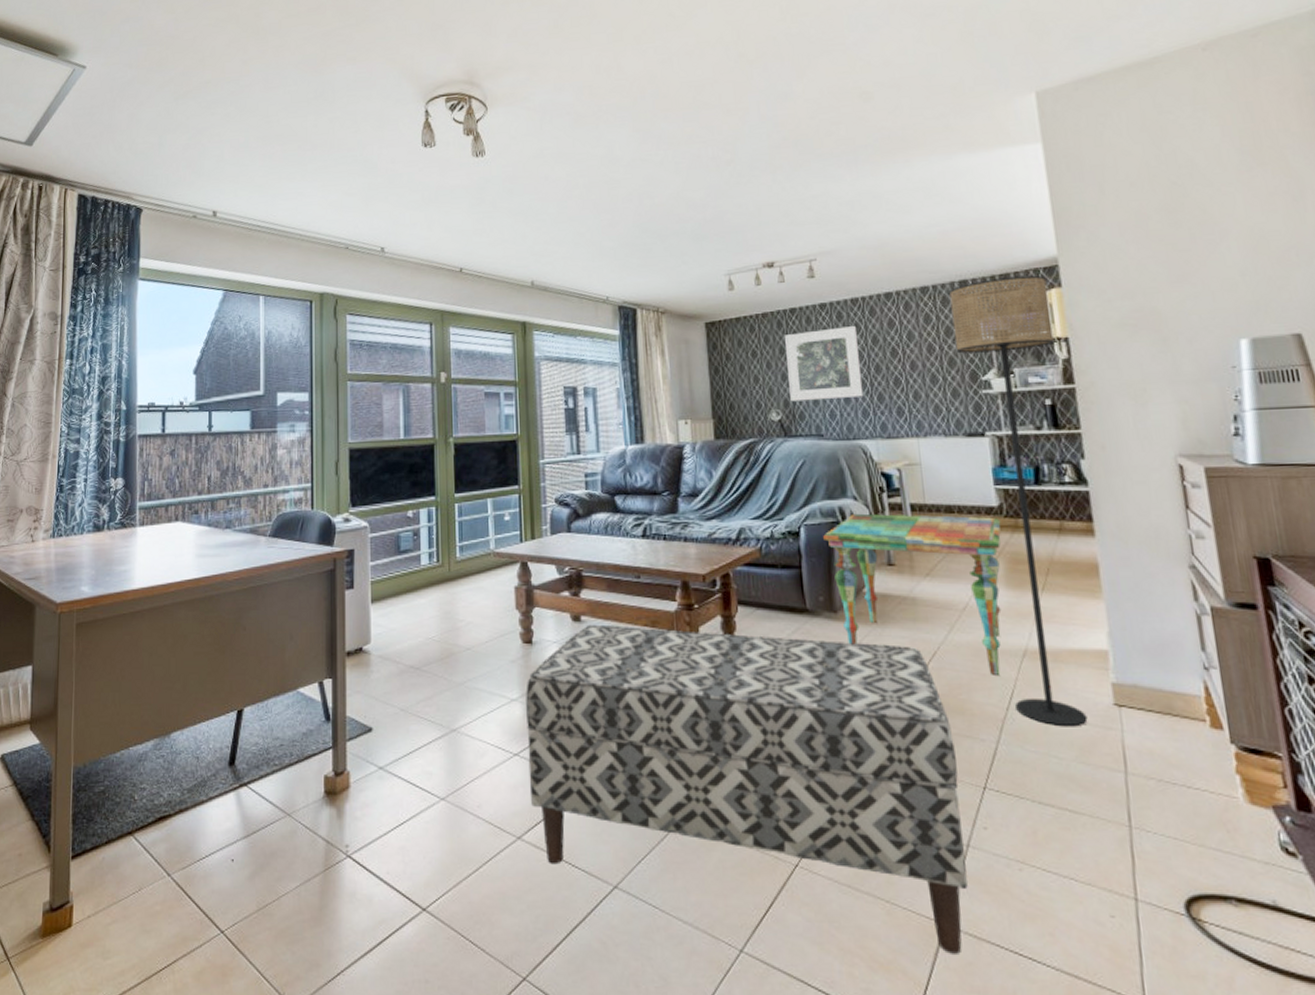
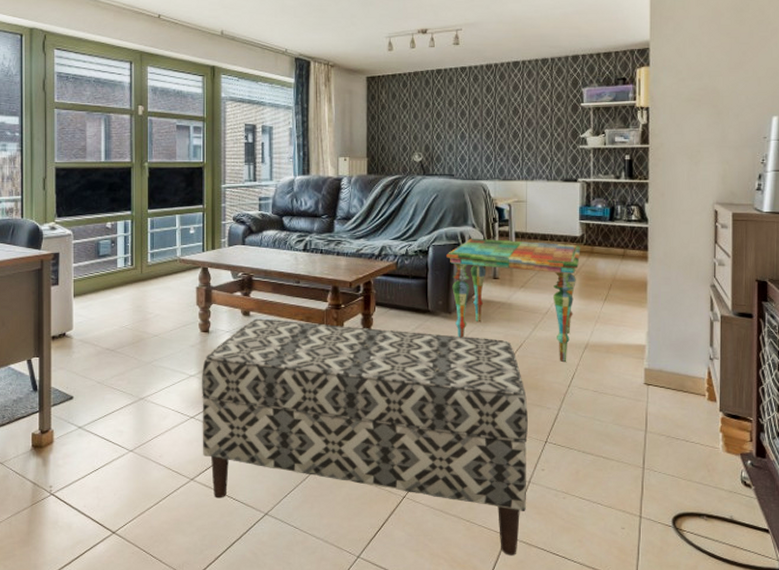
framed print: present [785,325,864,402] -> none [431,87,489,147]
floor lamp: present [949,275,1088,727] -> none [563,55,638,399]

